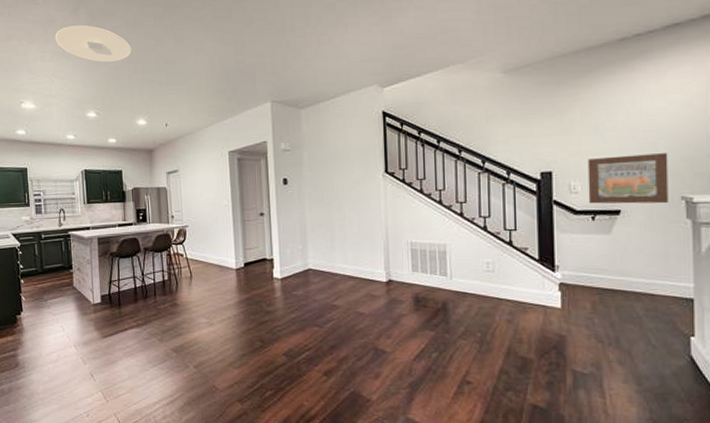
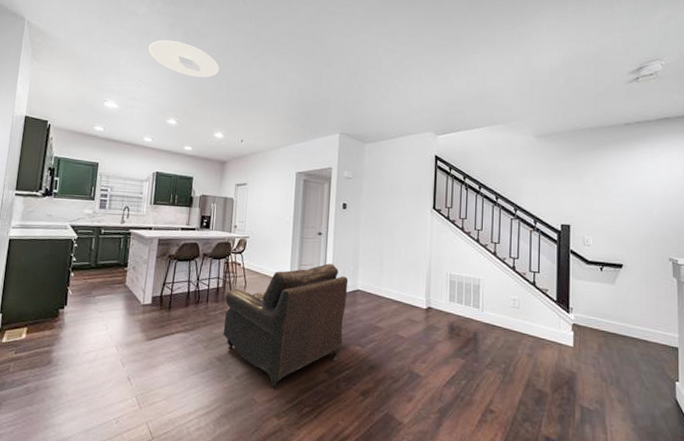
leather: none [172,244,299,376] -> present [223,263,349,390]
wall art: present [587,153,669,204] -> none [598,218,660,263]

